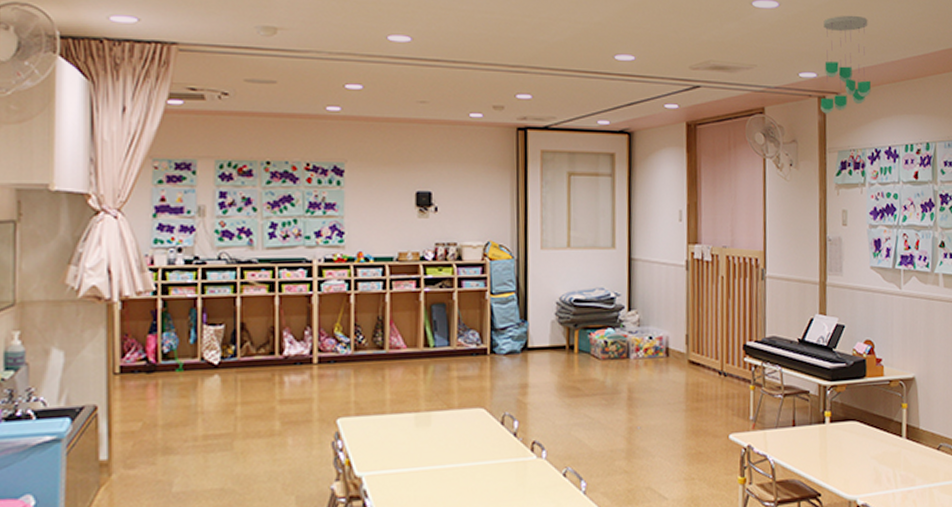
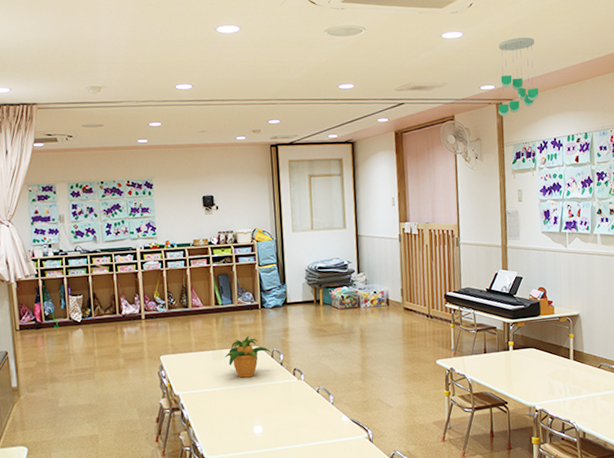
potted plant: none [433,393,501,453] -> present [225,336,271,378]

